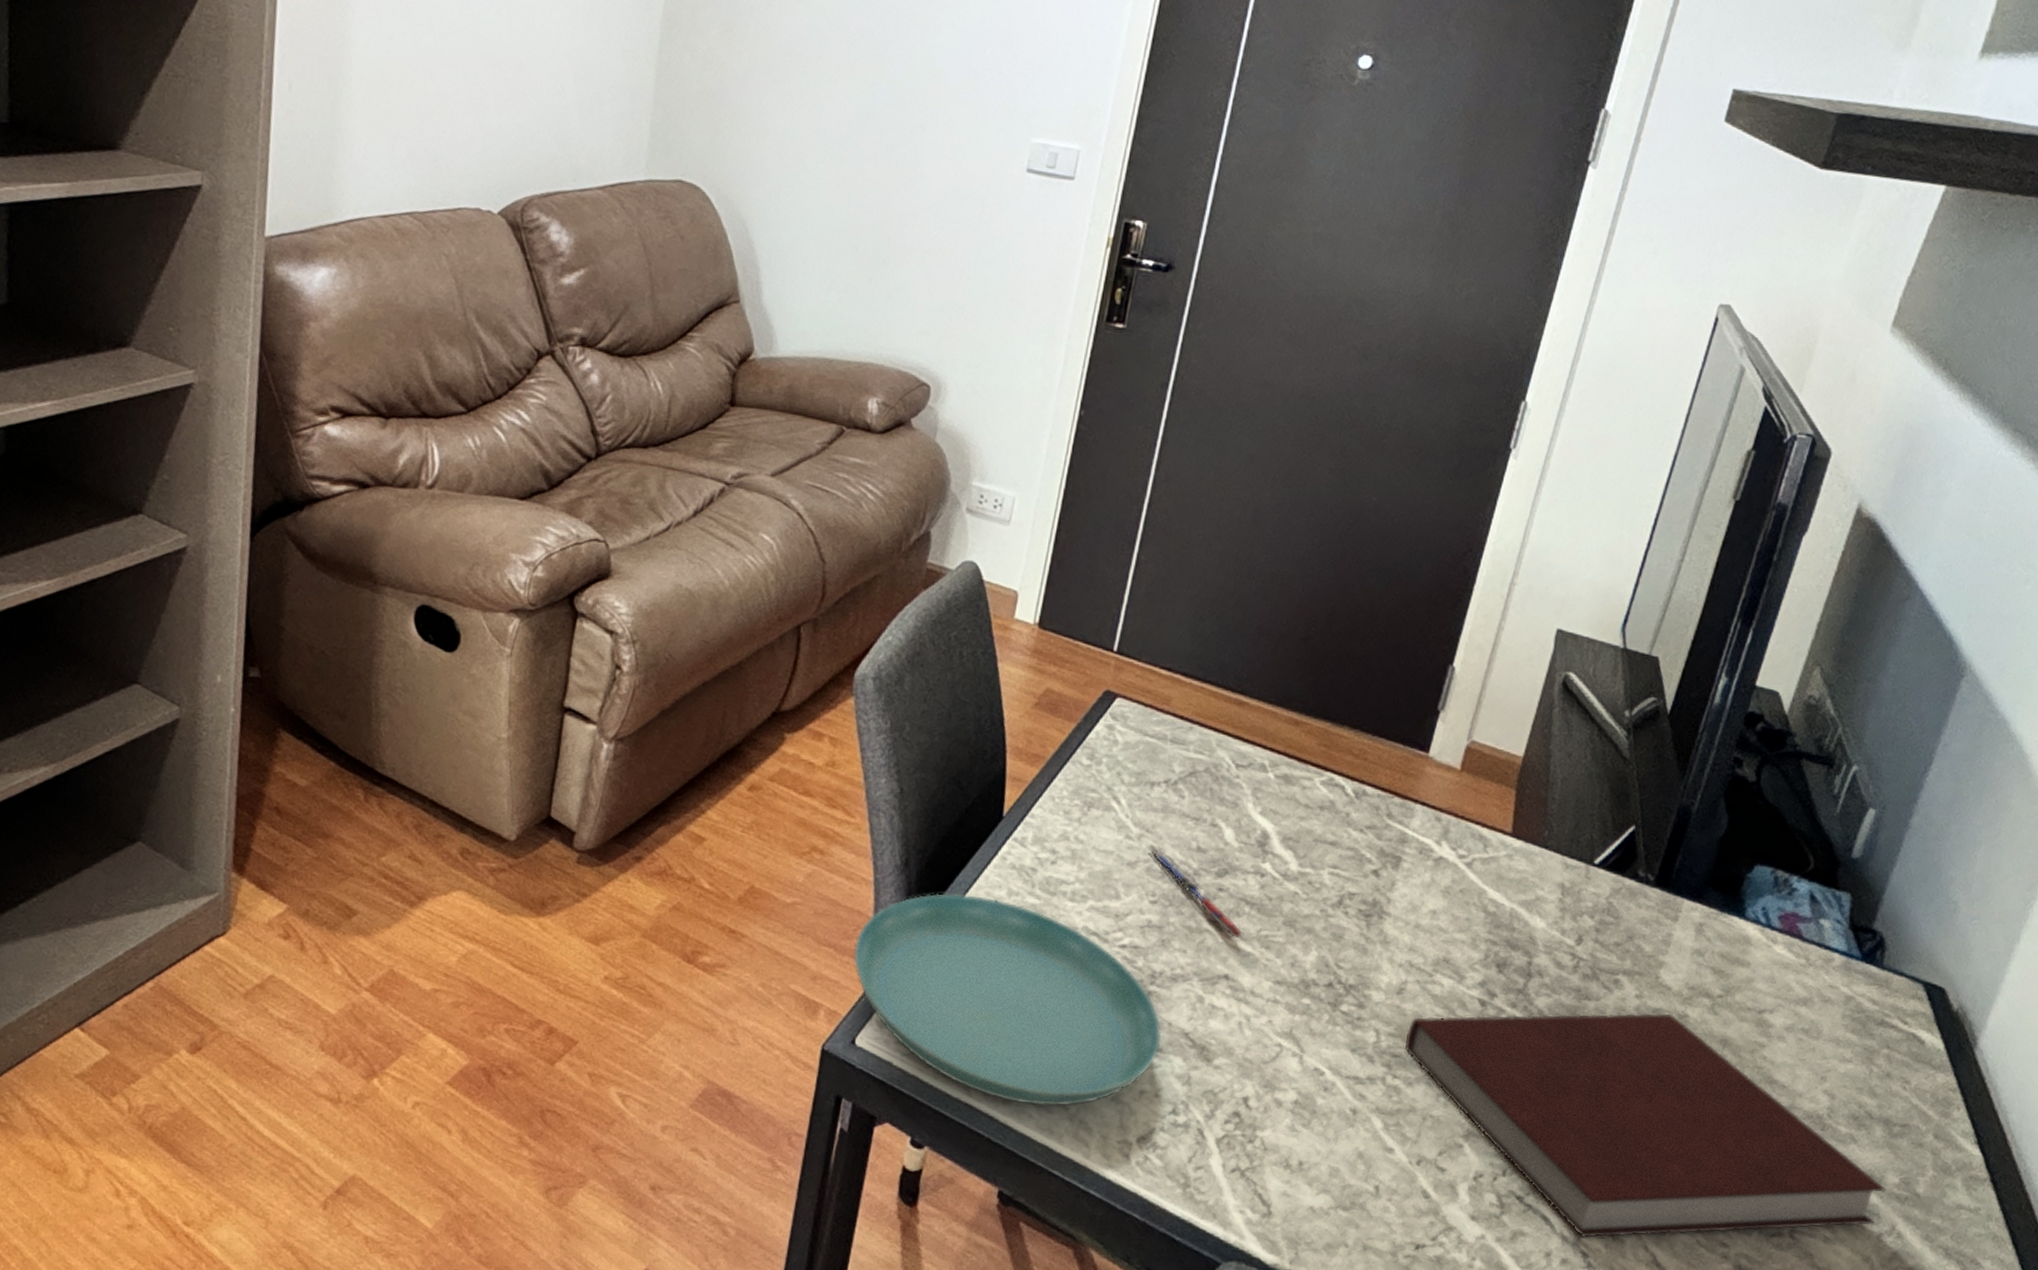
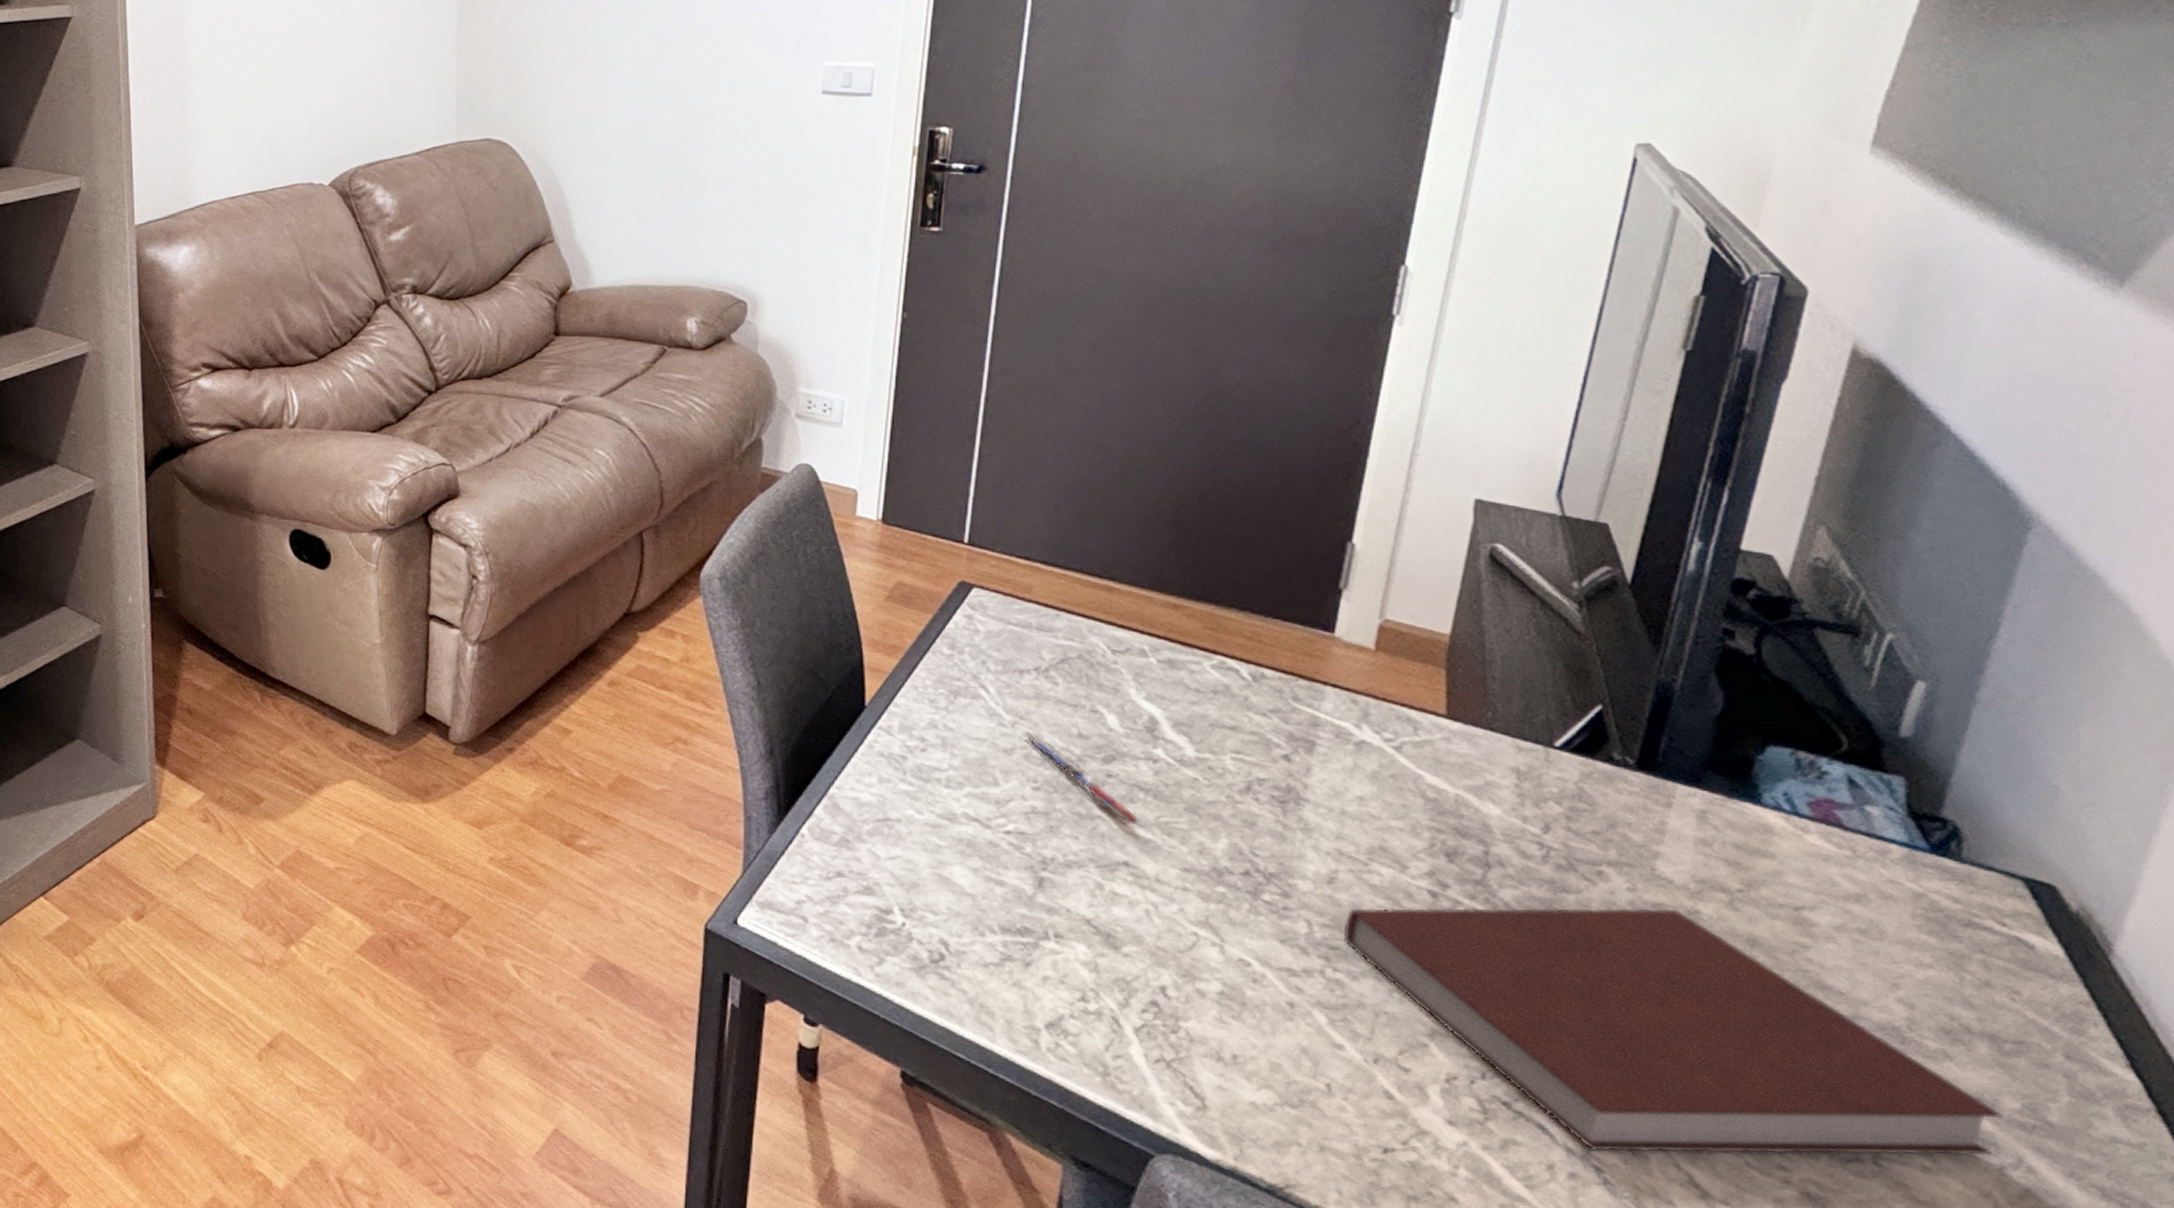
saucer: present [853,893,1162,1106] -> none [727,780,1061,990]

